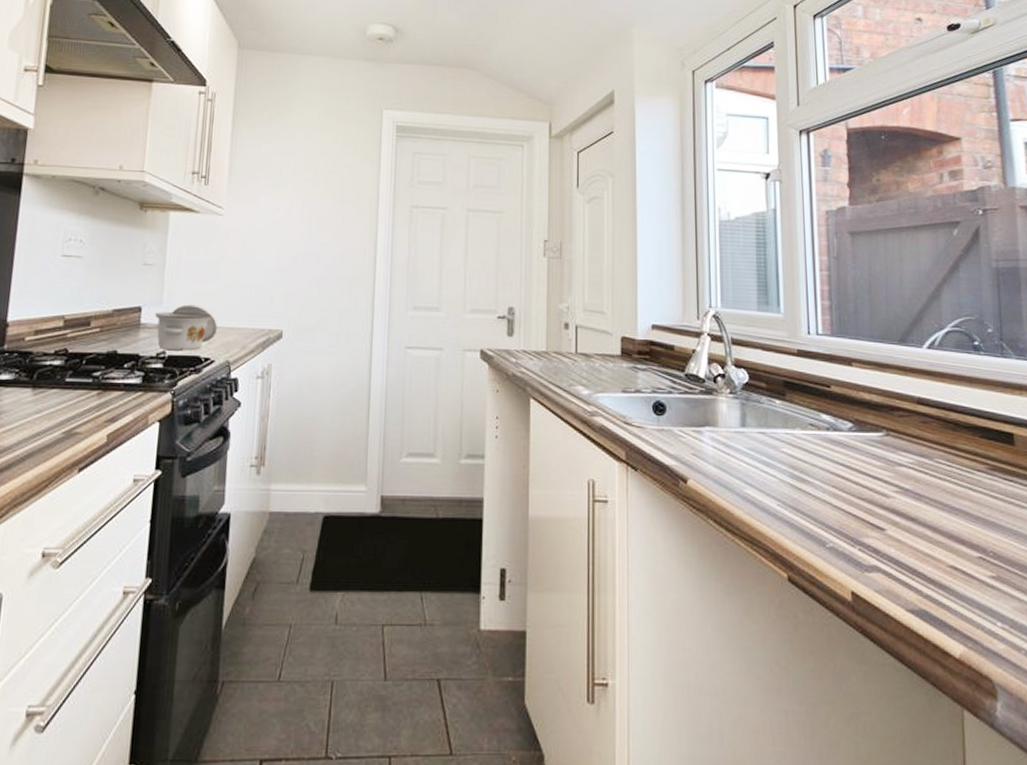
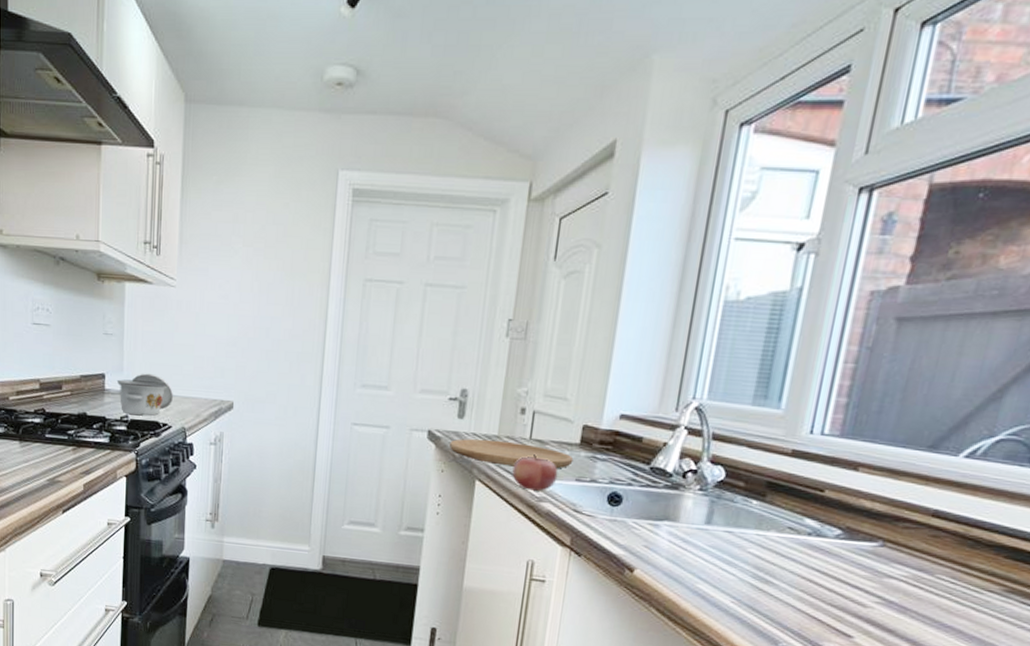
cutting board: none [502,356,617,382] -> present [450,438,574,469]
fruit: none [563,368,605,405] -> present [512,454,558,491]

